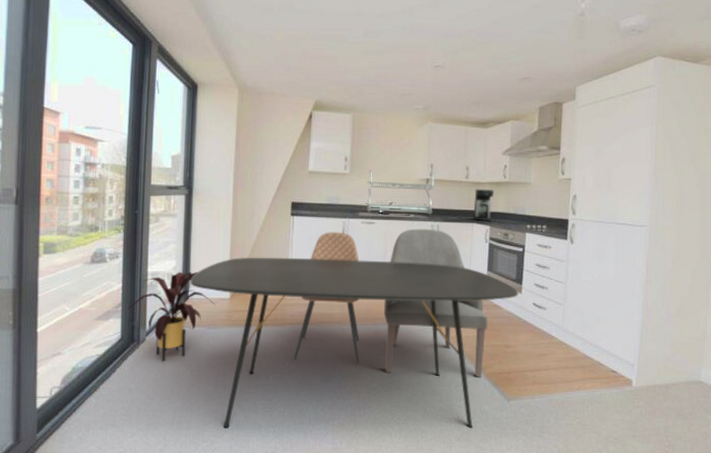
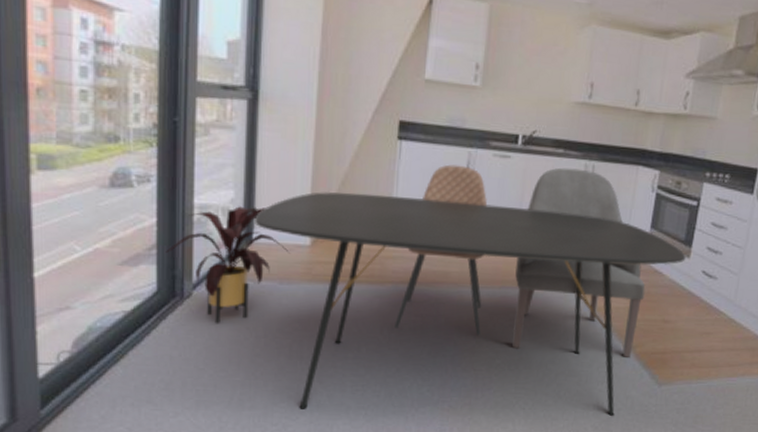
dish rack: present [365,170,435,216] -> none [500,84,594,153]
coffee maker: present [473,189,494,222] -> none [639,120,670,166]

